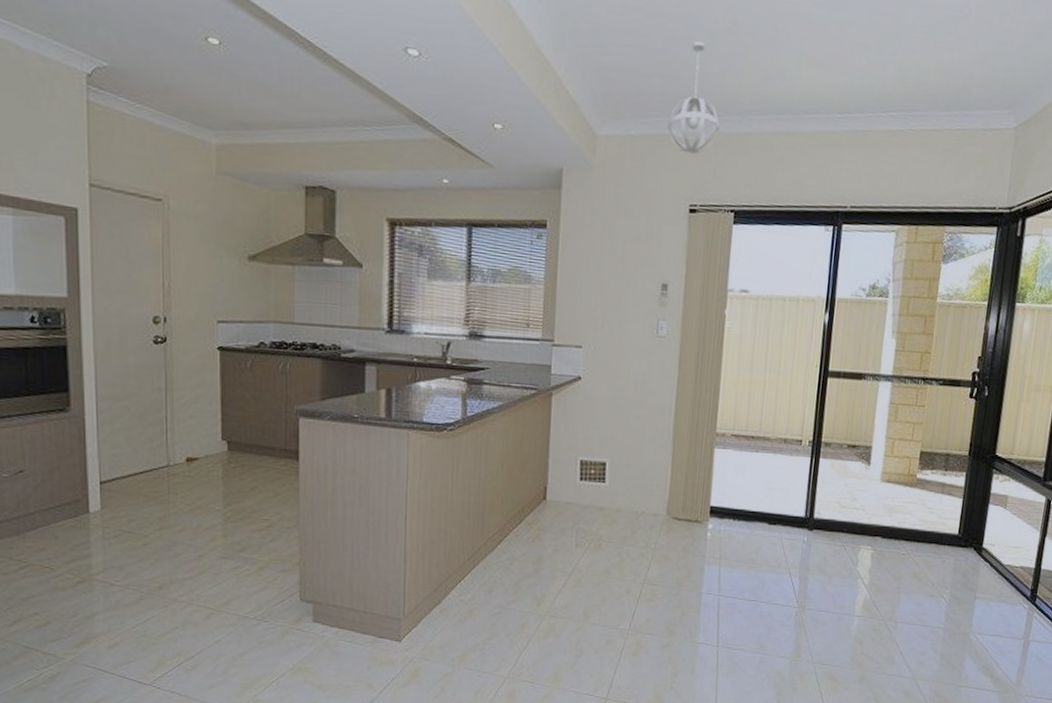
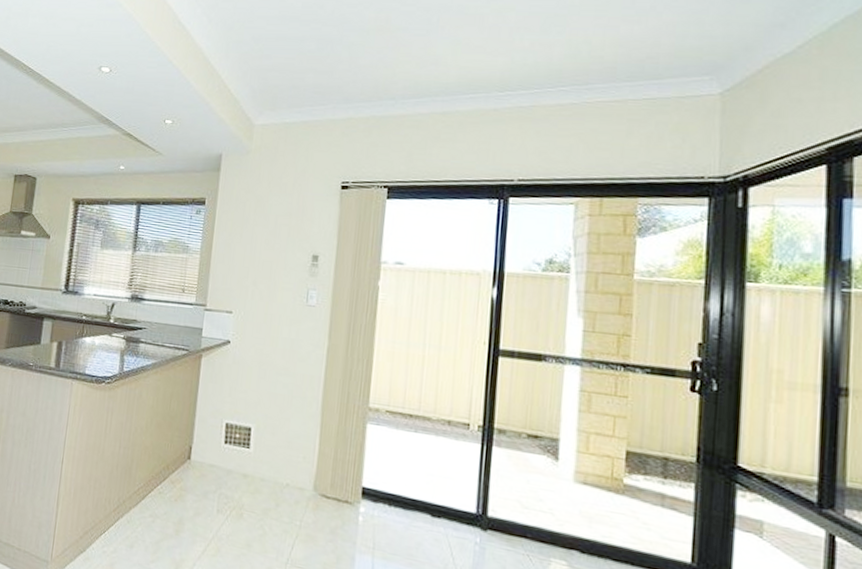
pendant light: present [667,41,720,154] -> none [320,40,372,136]

